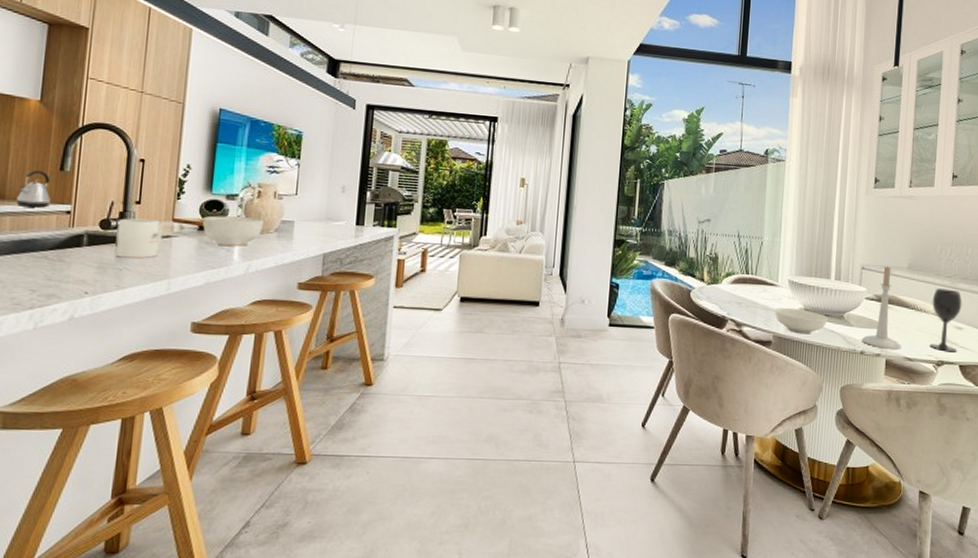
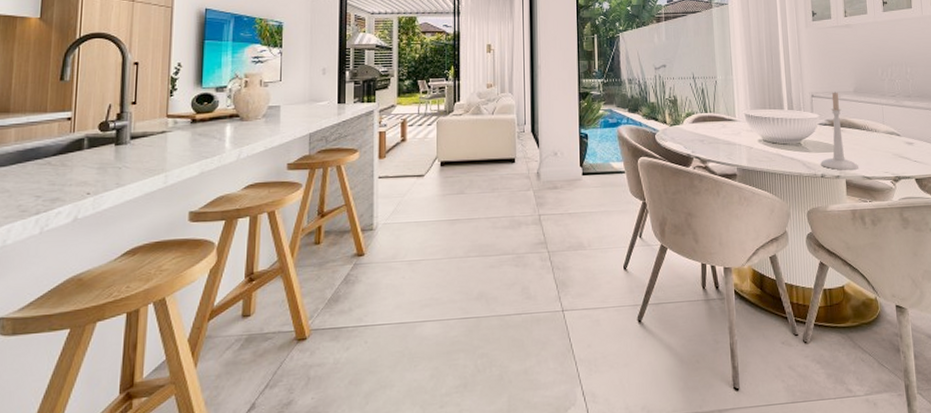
kettle: present [15,170,52,209] -> none [19,82,53,119]
mug: present [115,218,163,259] -> none [114,118,158,157]
bowl: present [203,215,265,247] -> none [195,105,253,136]
bowl: present [774,307,828,334] -> none [735,140,787,164]
wine glass: present [929,288,962,352] -> none [881,107,911,167]

